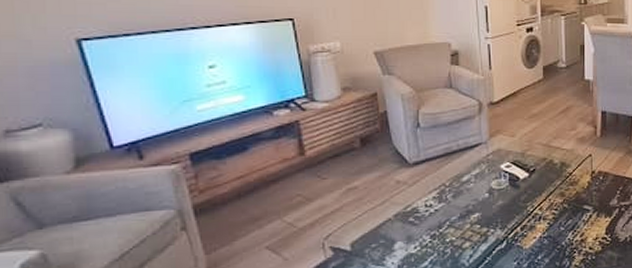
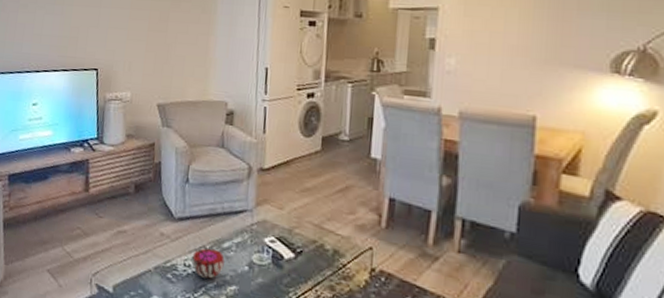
decorative bowl: none [433,184,465,213] -> present [192,248,225,279]

